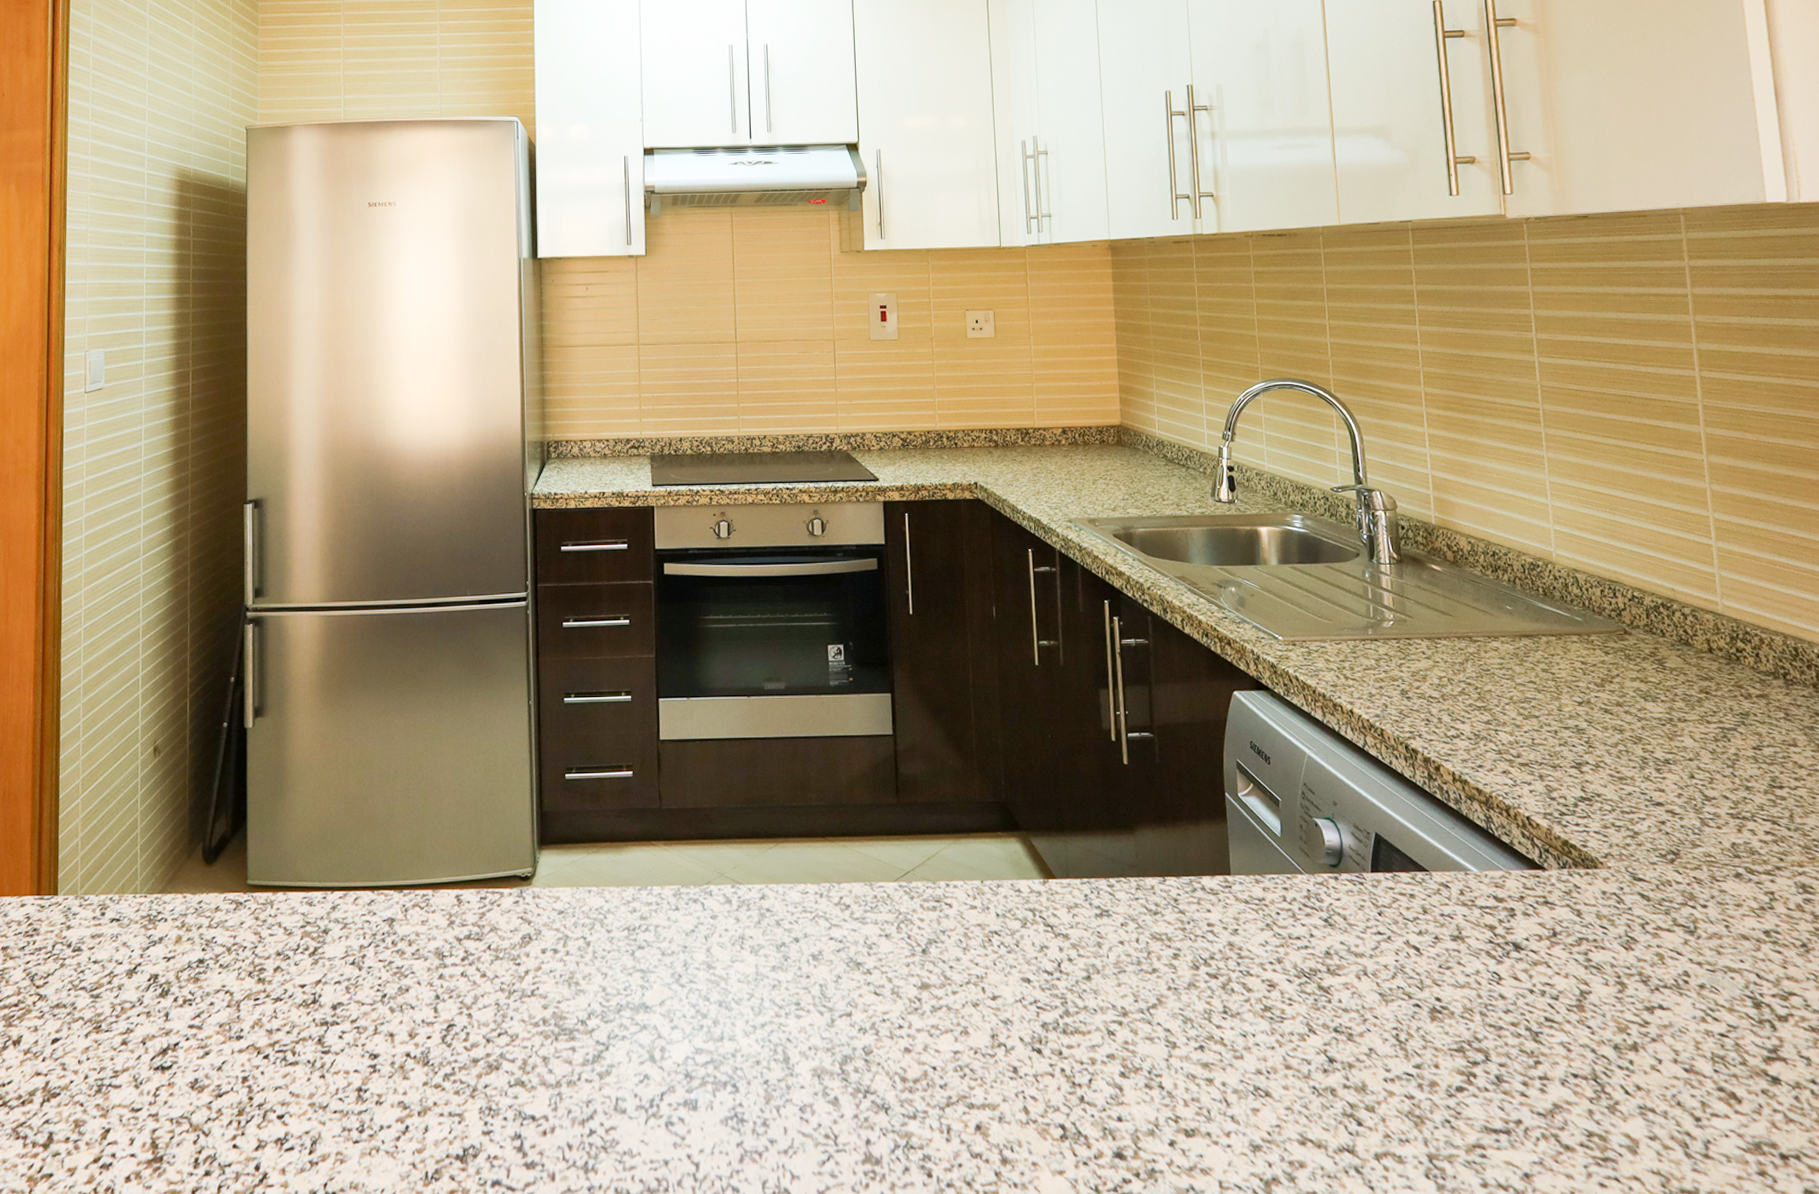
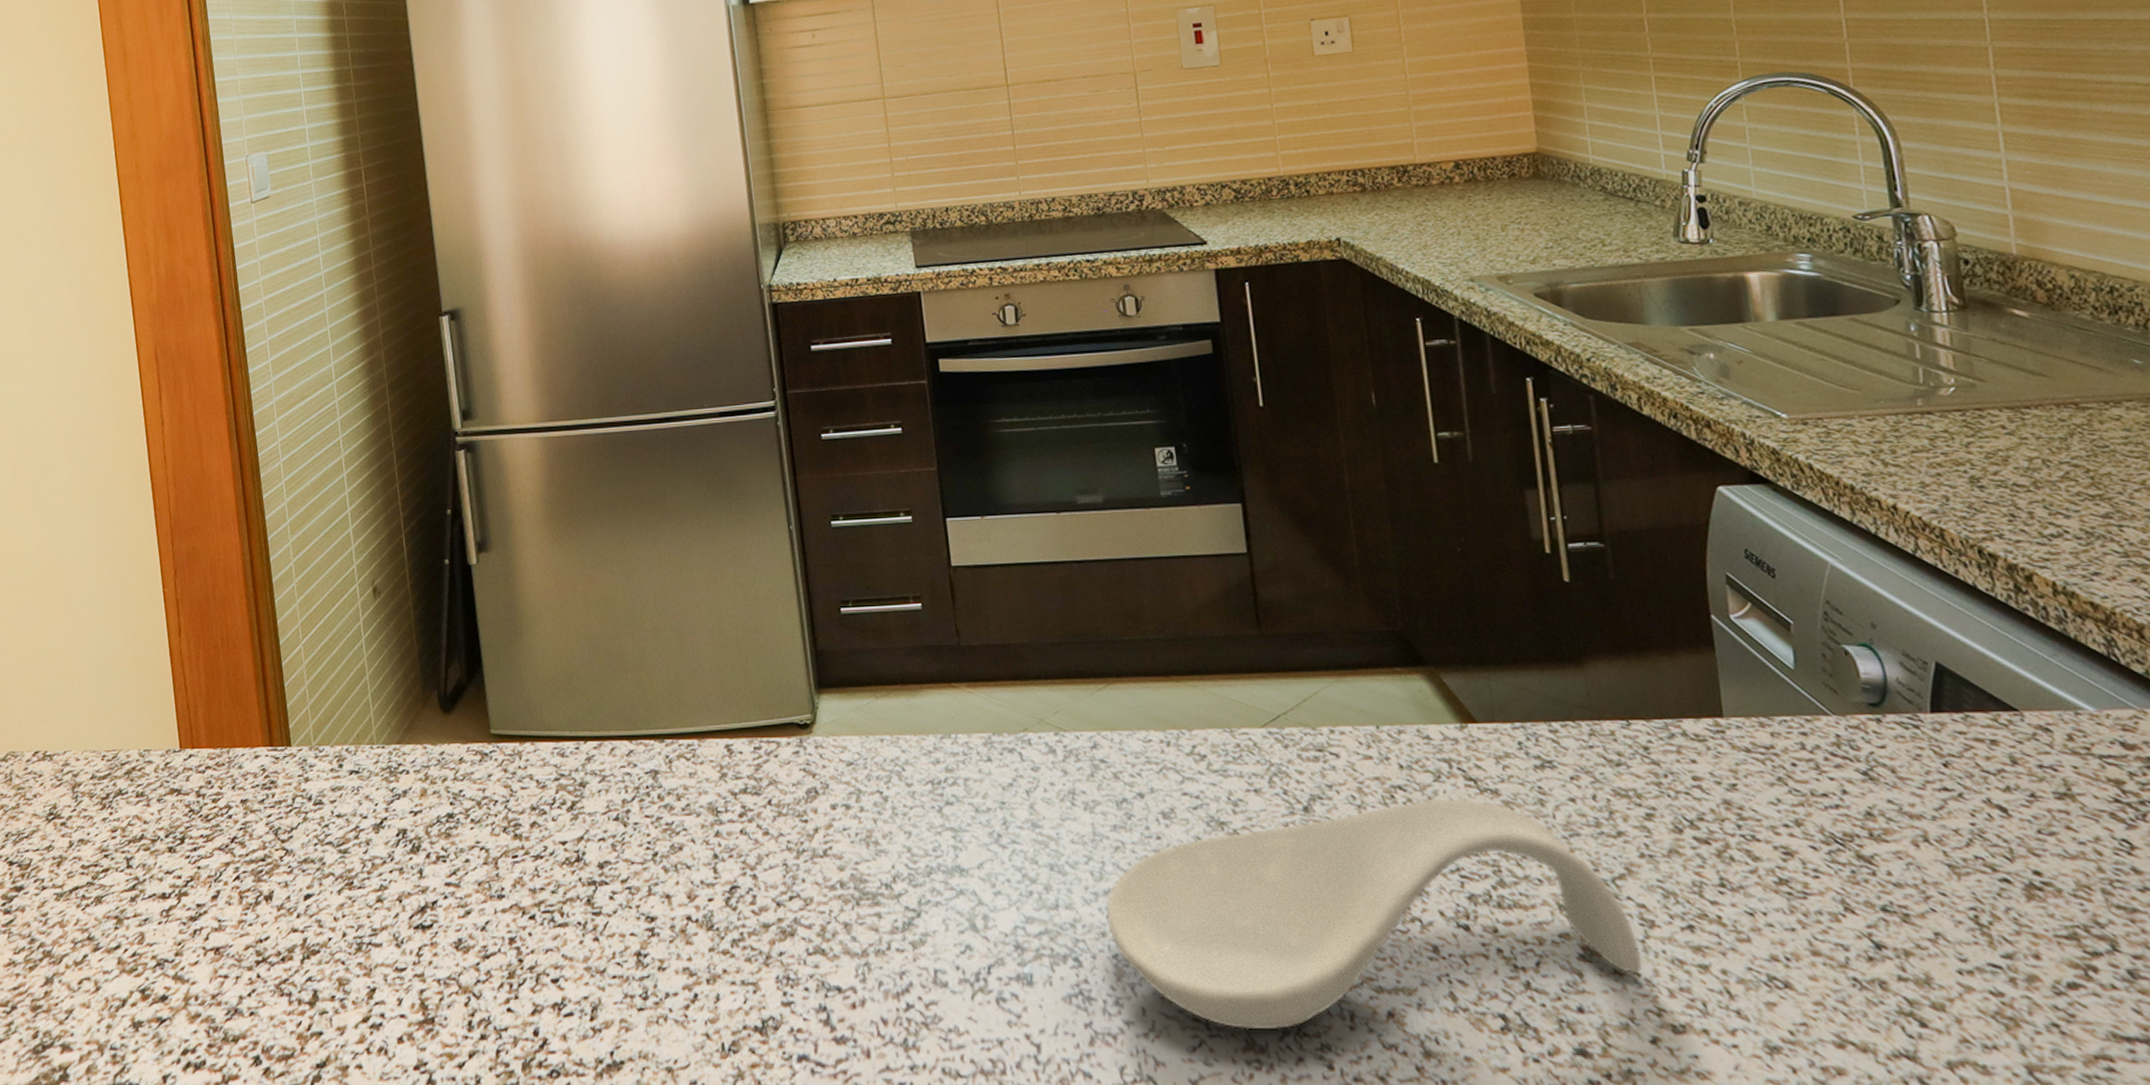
spoon rest: none [761,941,1166,1145] -> present [1105,798,1643,1031]

